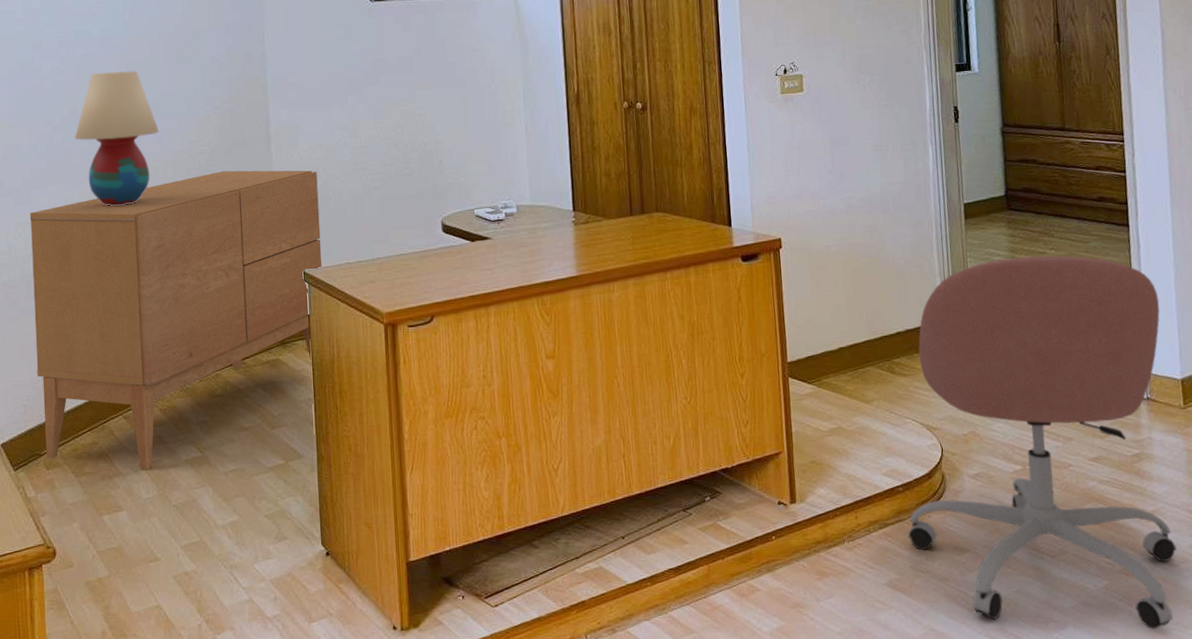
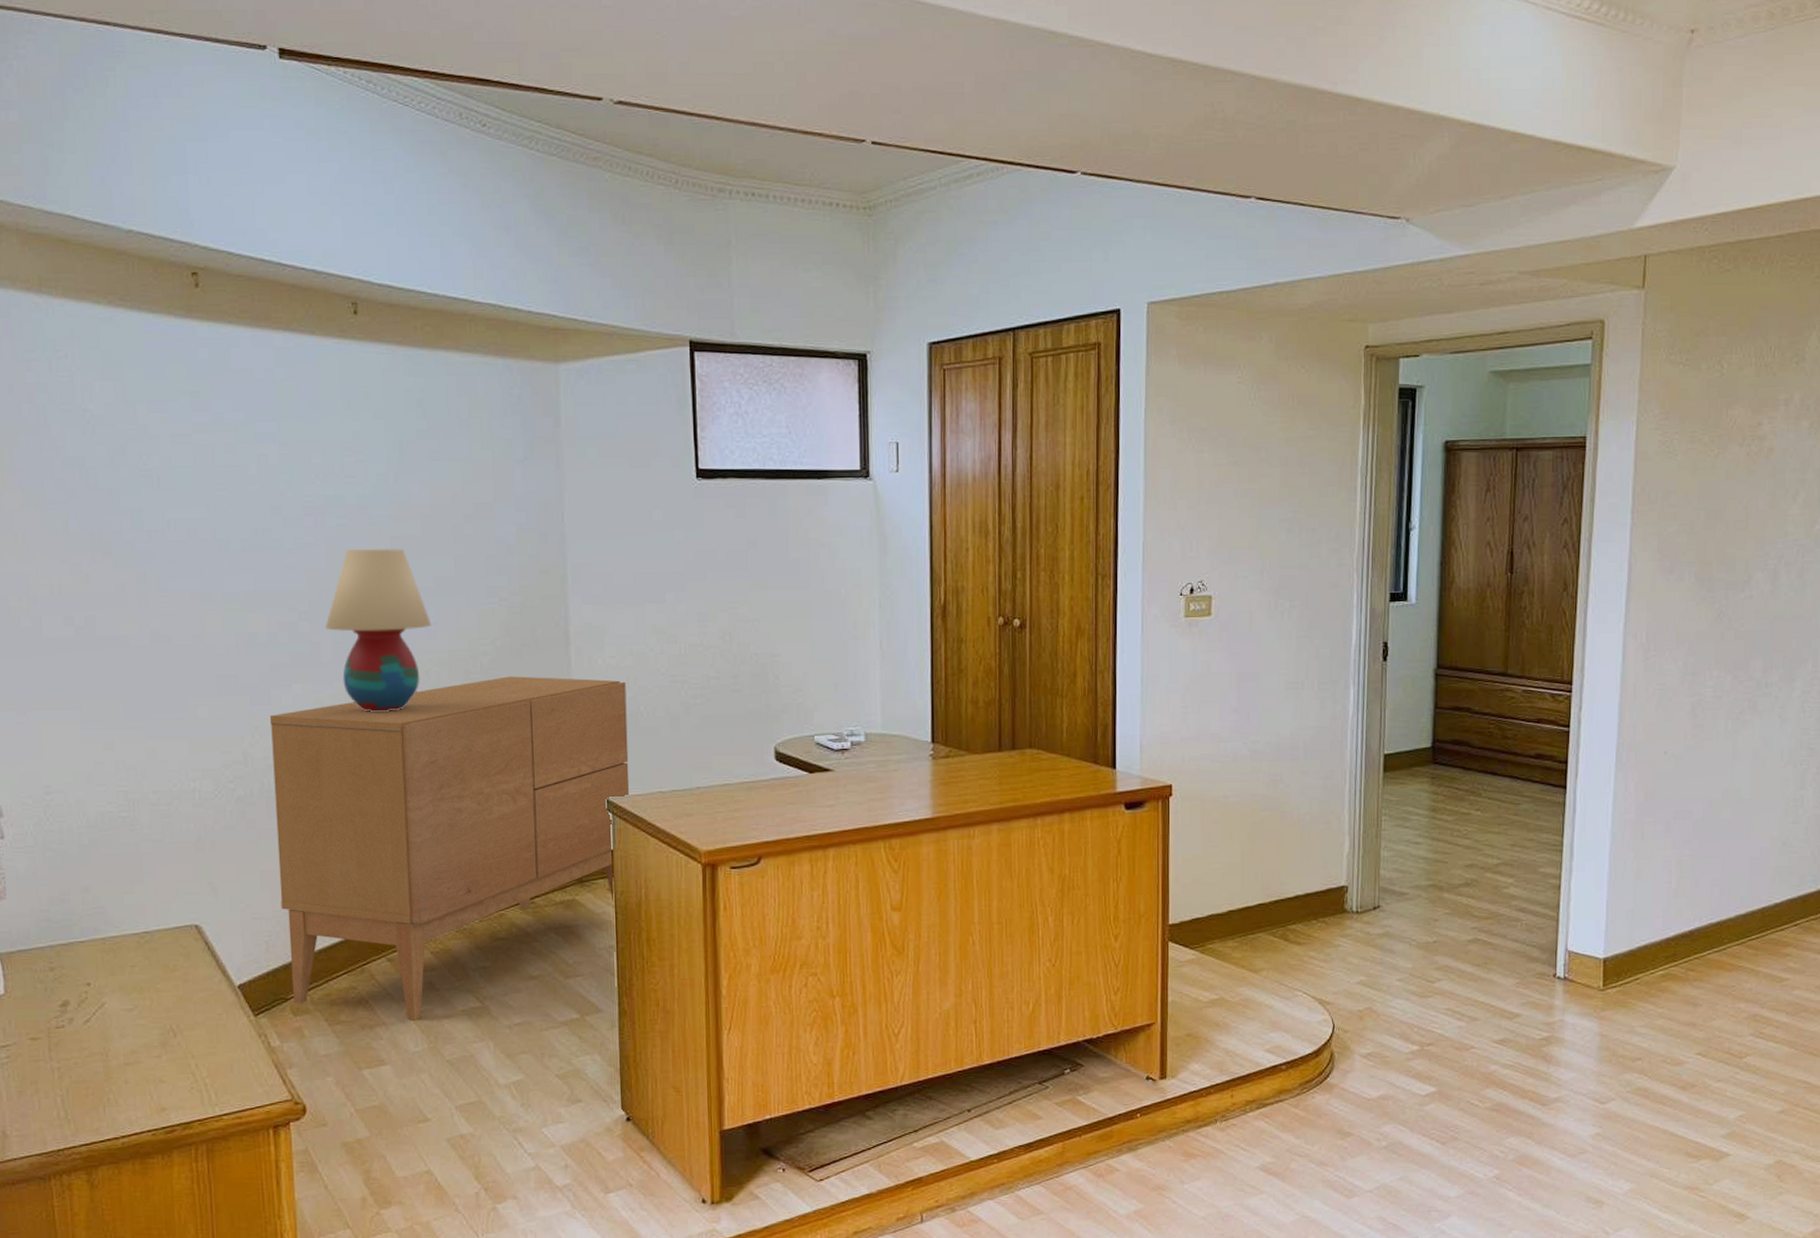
office chair: present [907,255,1177,629] -> none [1287,816,1590,1221]

